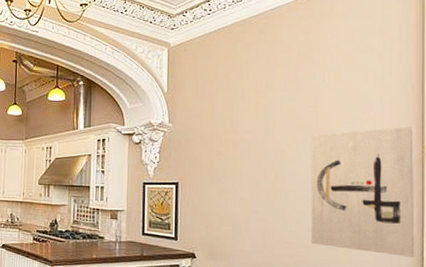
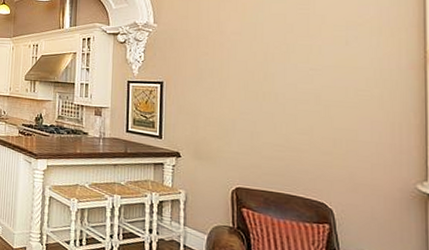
wall art: present [310,126,416,257] -> none [302,30,419,166]

